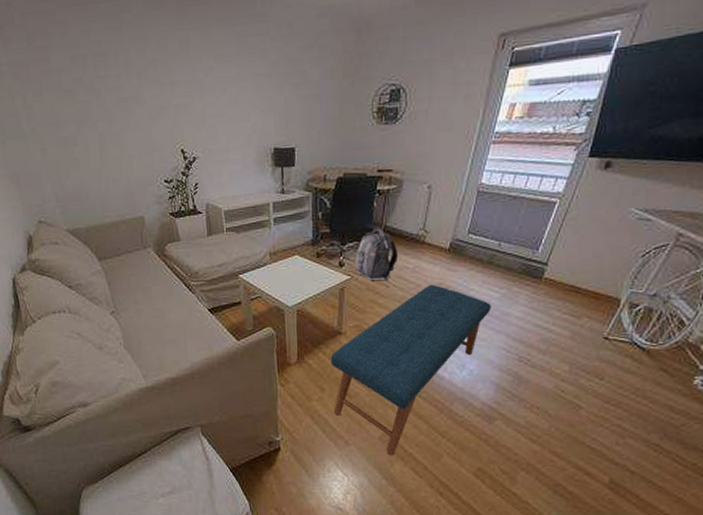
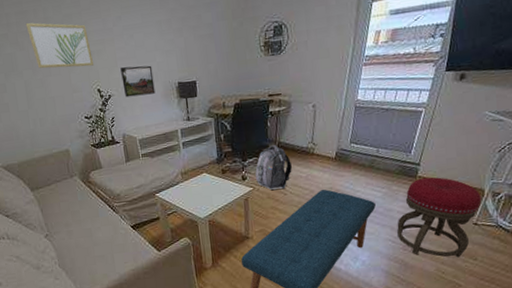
wall art: none [104,66,178,122] -> present [25,22,93,69]
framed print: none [209,125,247,161] -> present [120,65,156,98]
stool: none [514,279,616,375] -> present [397,177,482,258]

